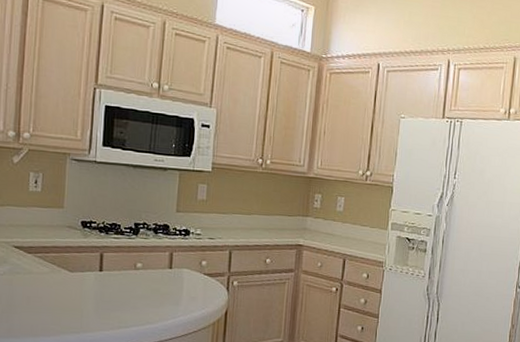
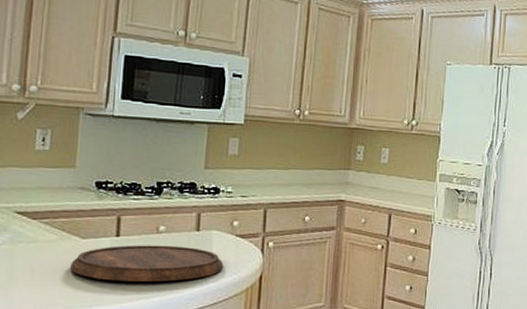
cutting board: none [61,279,193,313] -> present [70,245,224,282]

